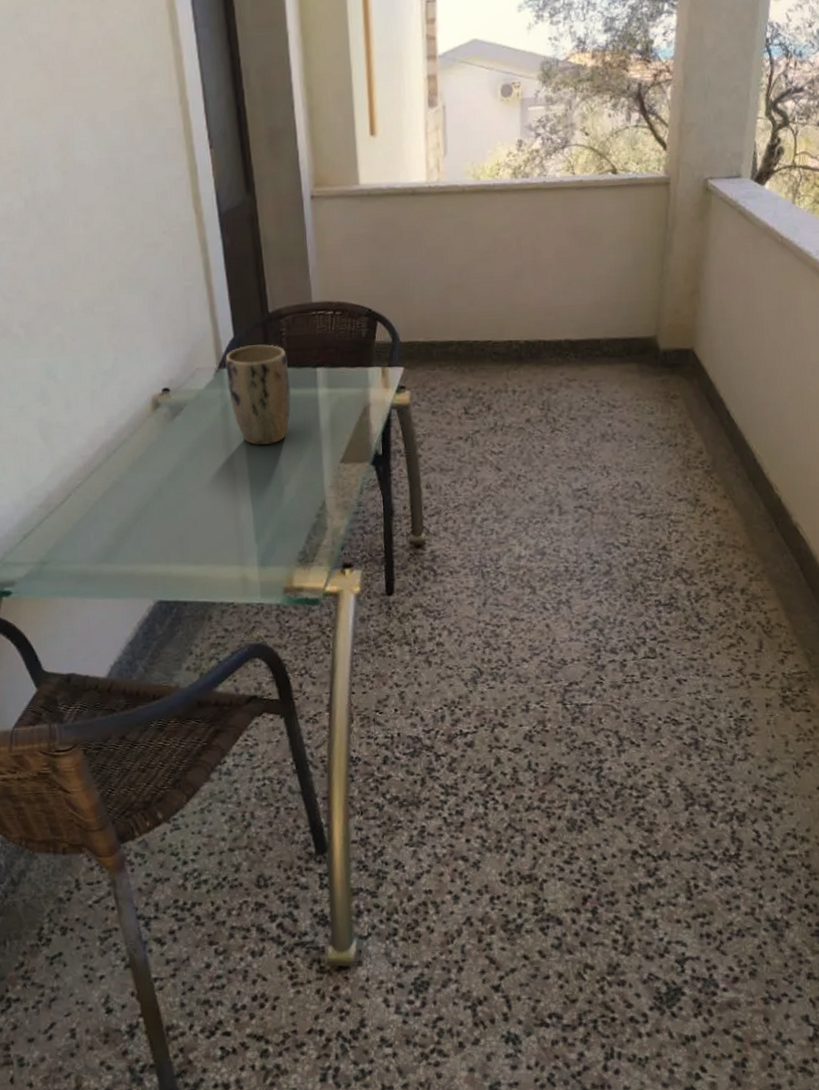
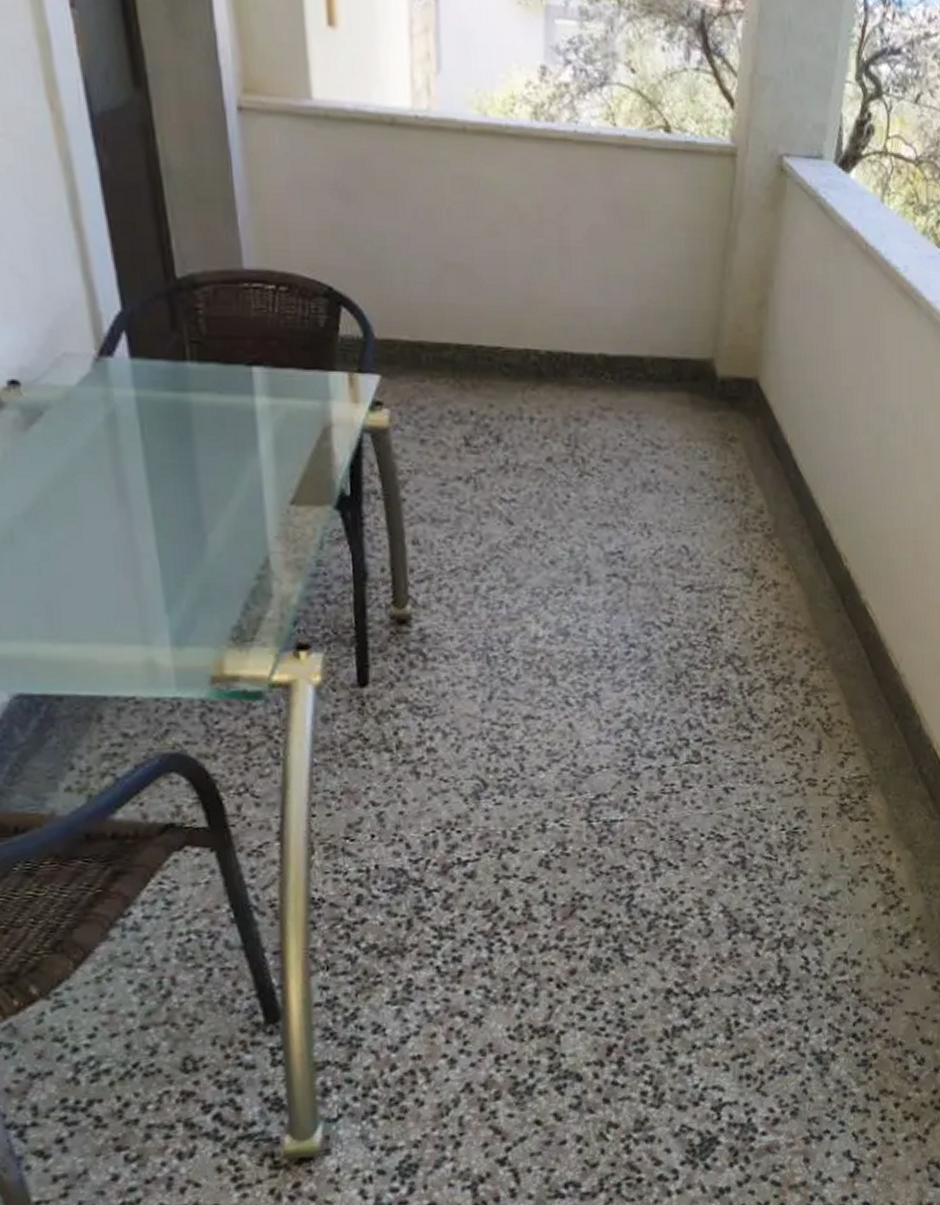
plant pot: present [225,344,292,445] -> none [109,325,215,473]

